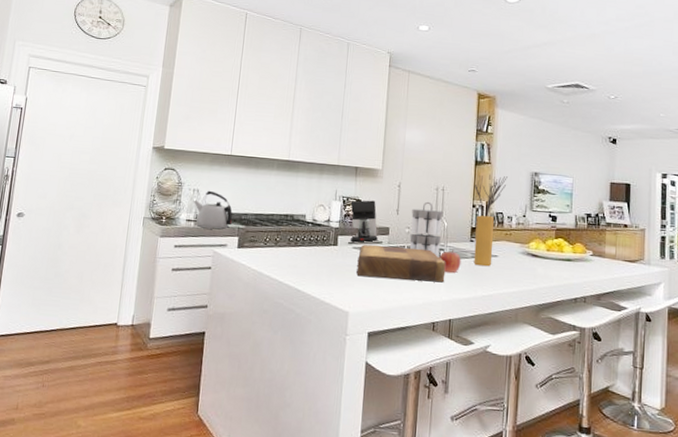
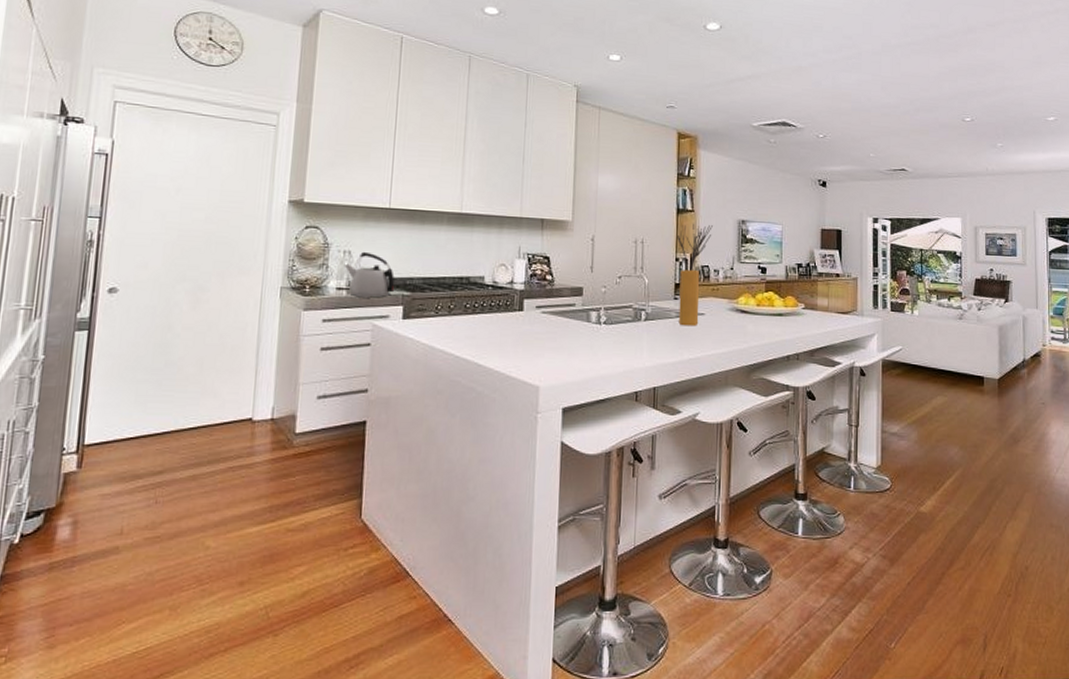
coffee maker: present [350,200,378,243] -> none [537,256,570,306]
cutting board: present [356,245,446,283] -> none [547,308,648,347]
spice rack: present [409,201,444,258] -> none [606,256,644,319]
fruit: present [439,250,461,274] -> none [640,310,665,336]

